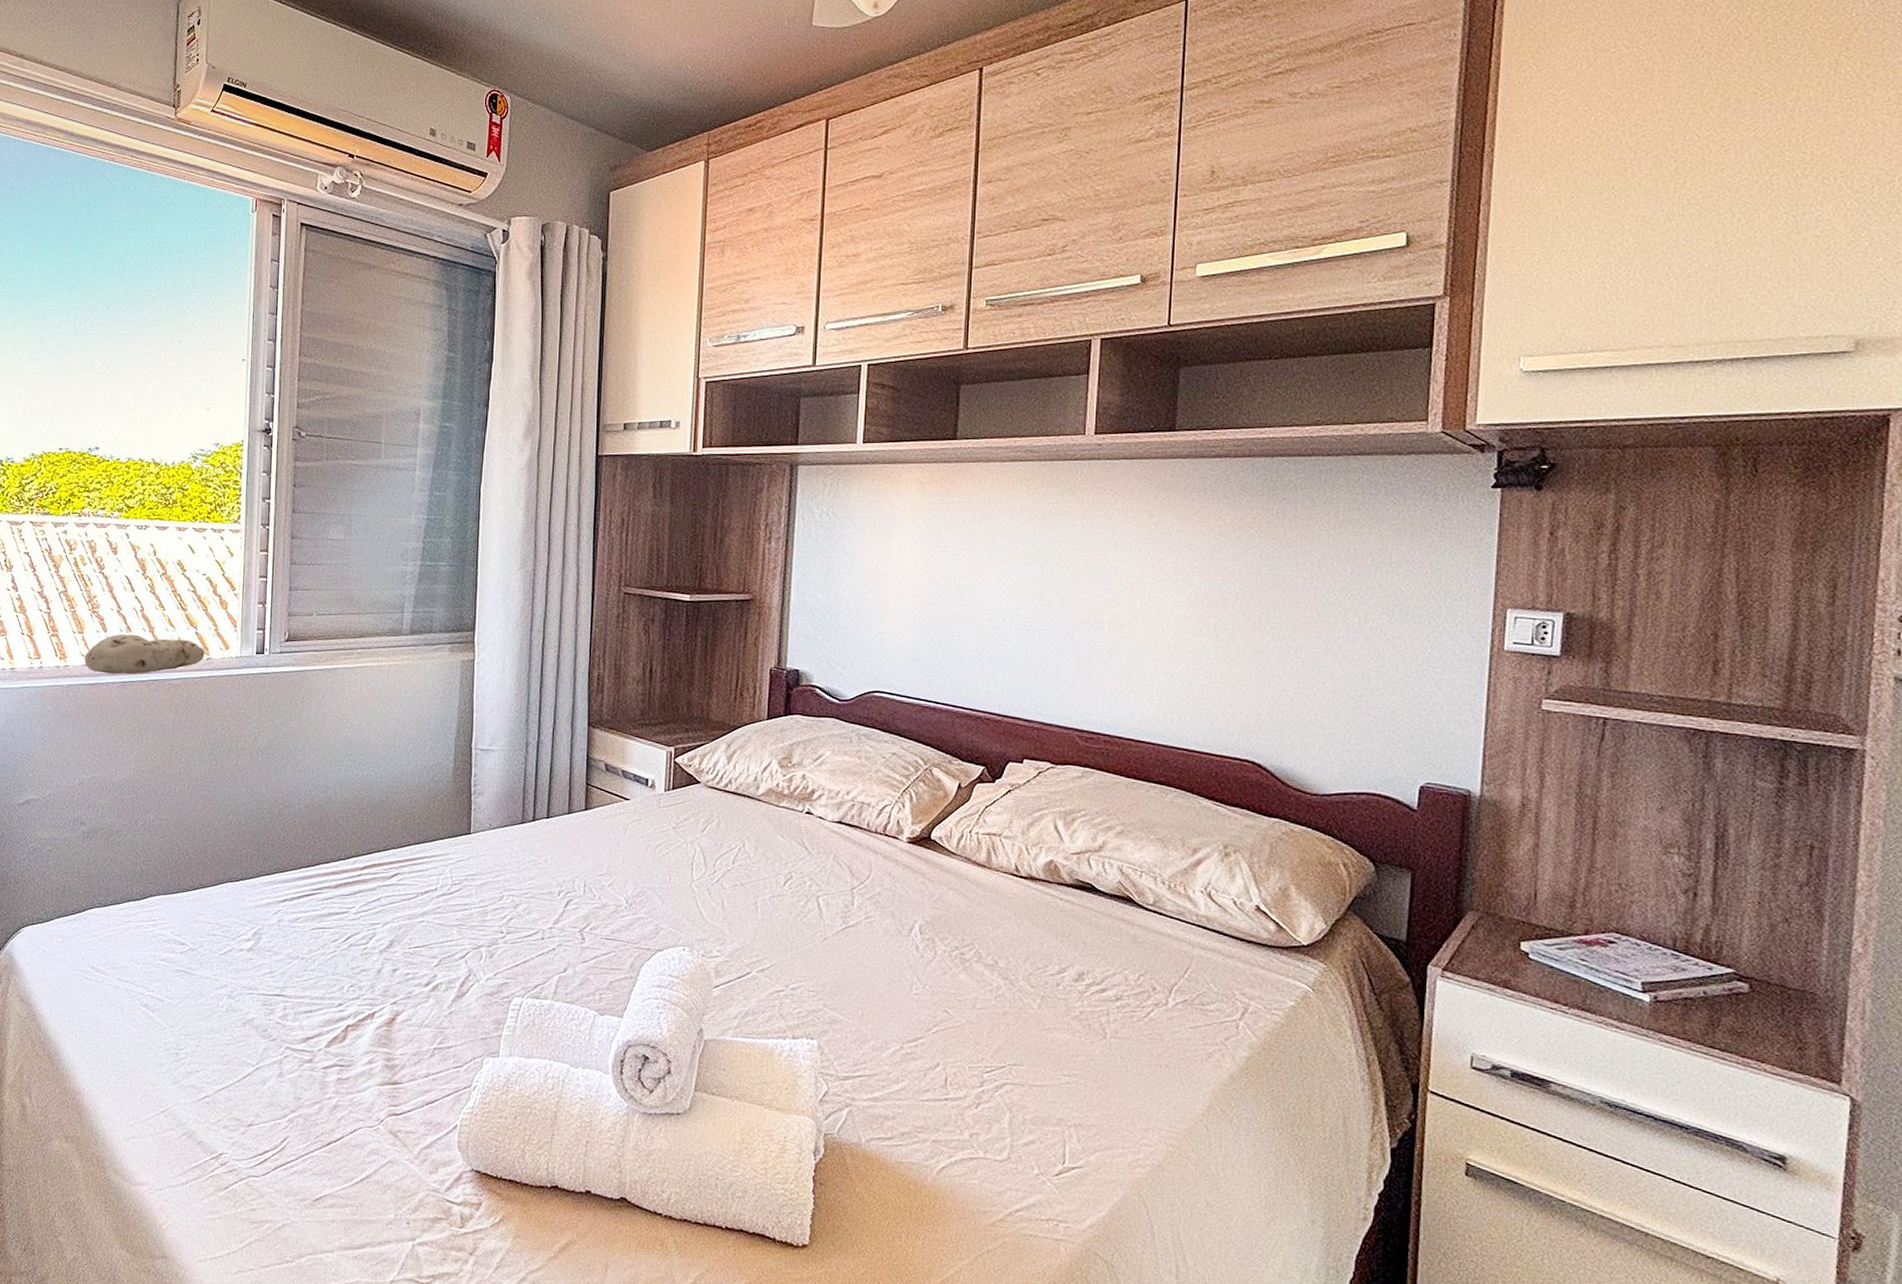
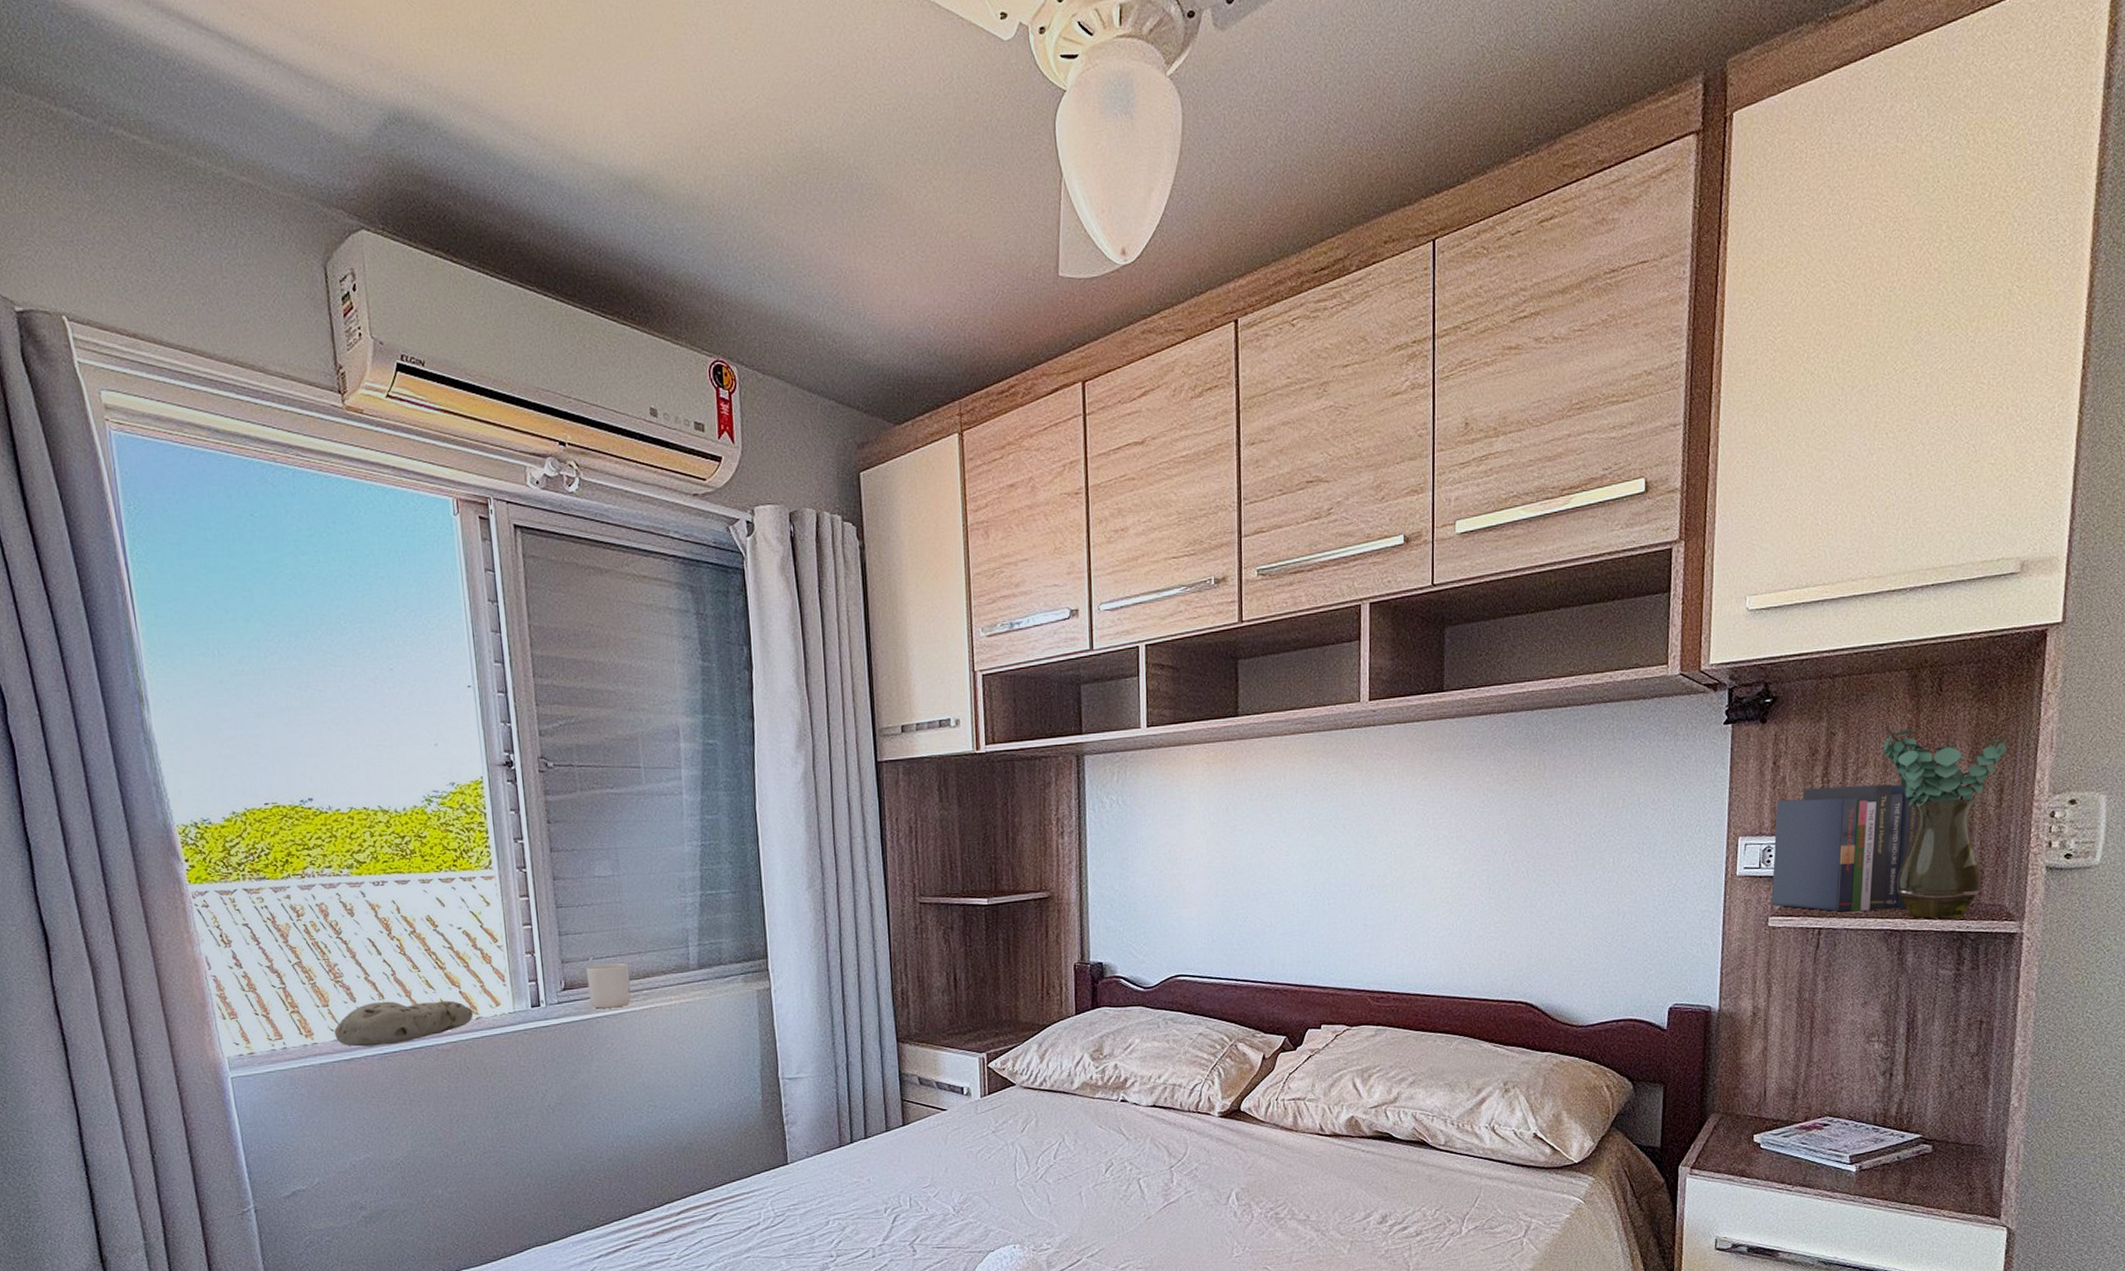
mug: none [308,620,348,663] -> present [585,962,631,1009]
books: none [1545,564,1728,707] -> present [1771,784,1918,912]
vase: none [1683,505,1843,725] -> present [1882,726,2009,919]

